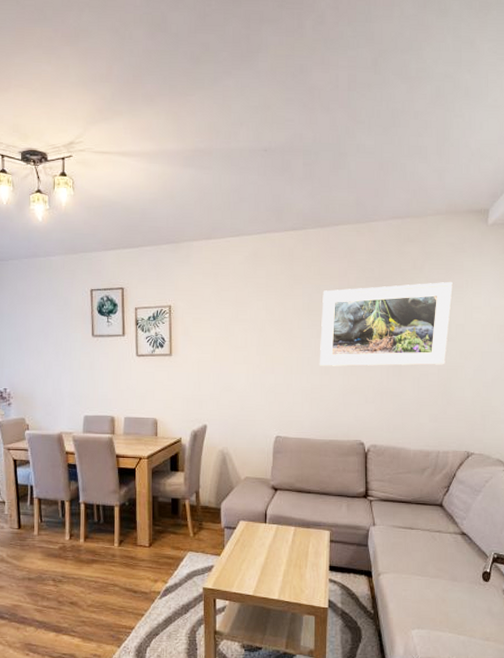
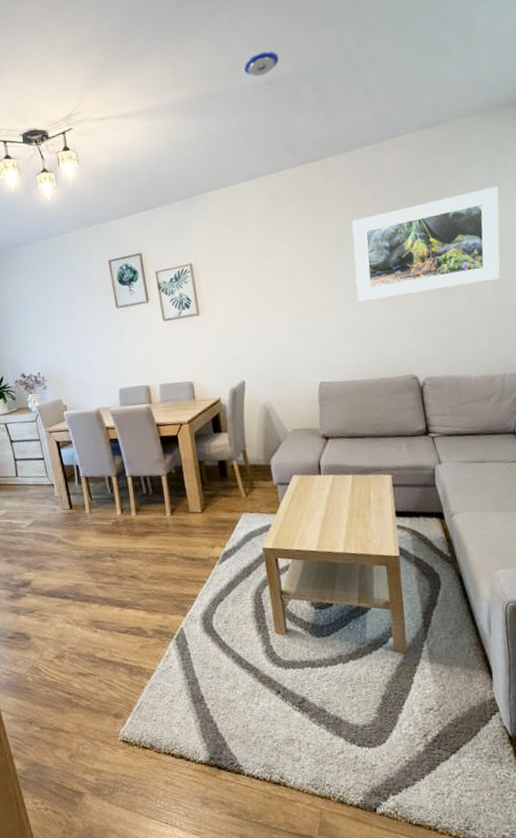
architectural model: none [243,121,276,143] -> present [244,51,279,77]

